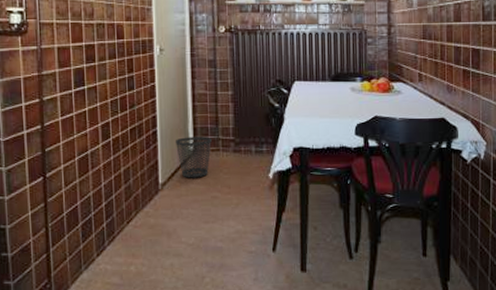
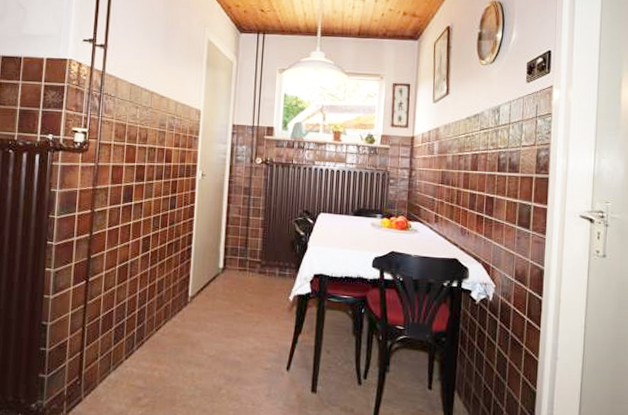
wastebasket: present [175,137,212,178] -> none [207,255,240,295]

